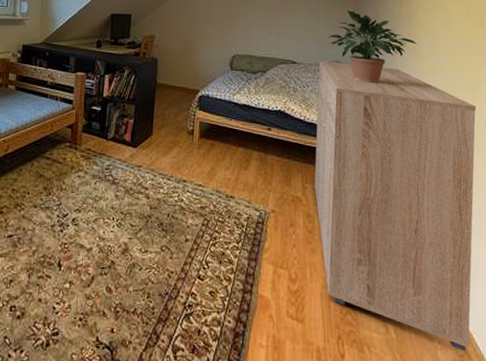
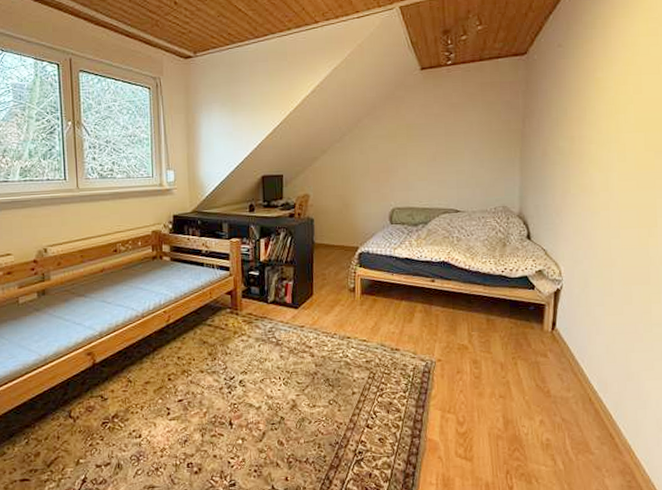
dresser: present [314,60,477,352] -> none [480,207,652,478]
potted plant: present [328,10,417,83] -> none [493,151,589,226]

